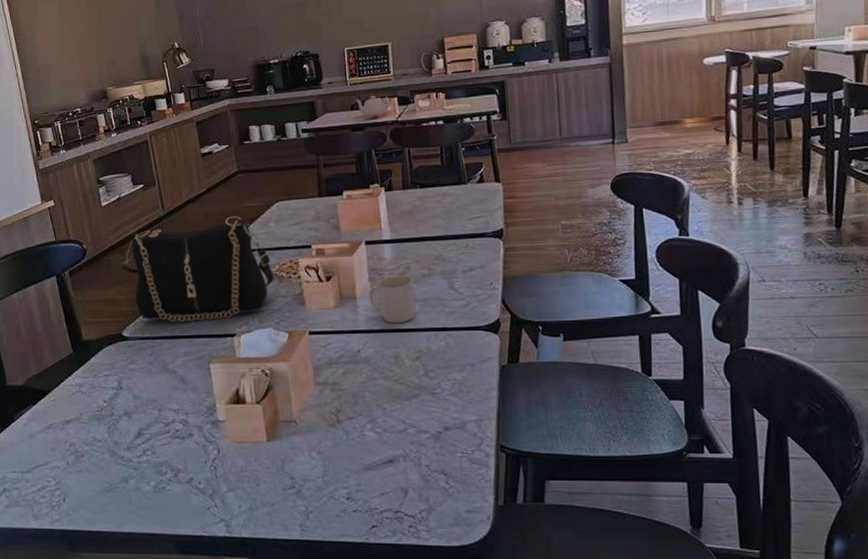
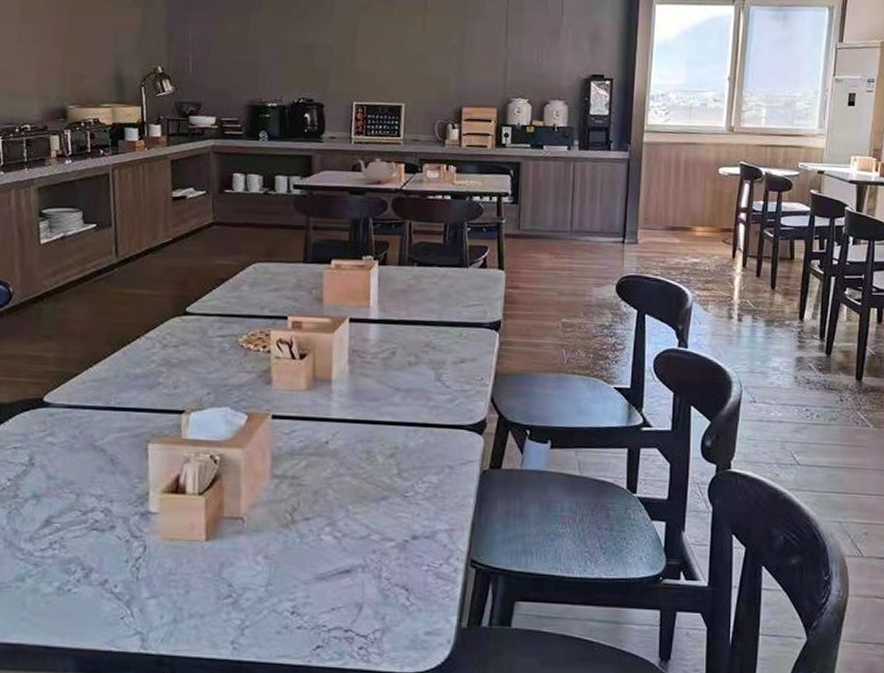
handbag: present [121,216,274,322] -> none [54,273,240,392]
cup: present [369,275,416,324] -> none [346,360,398,415]

